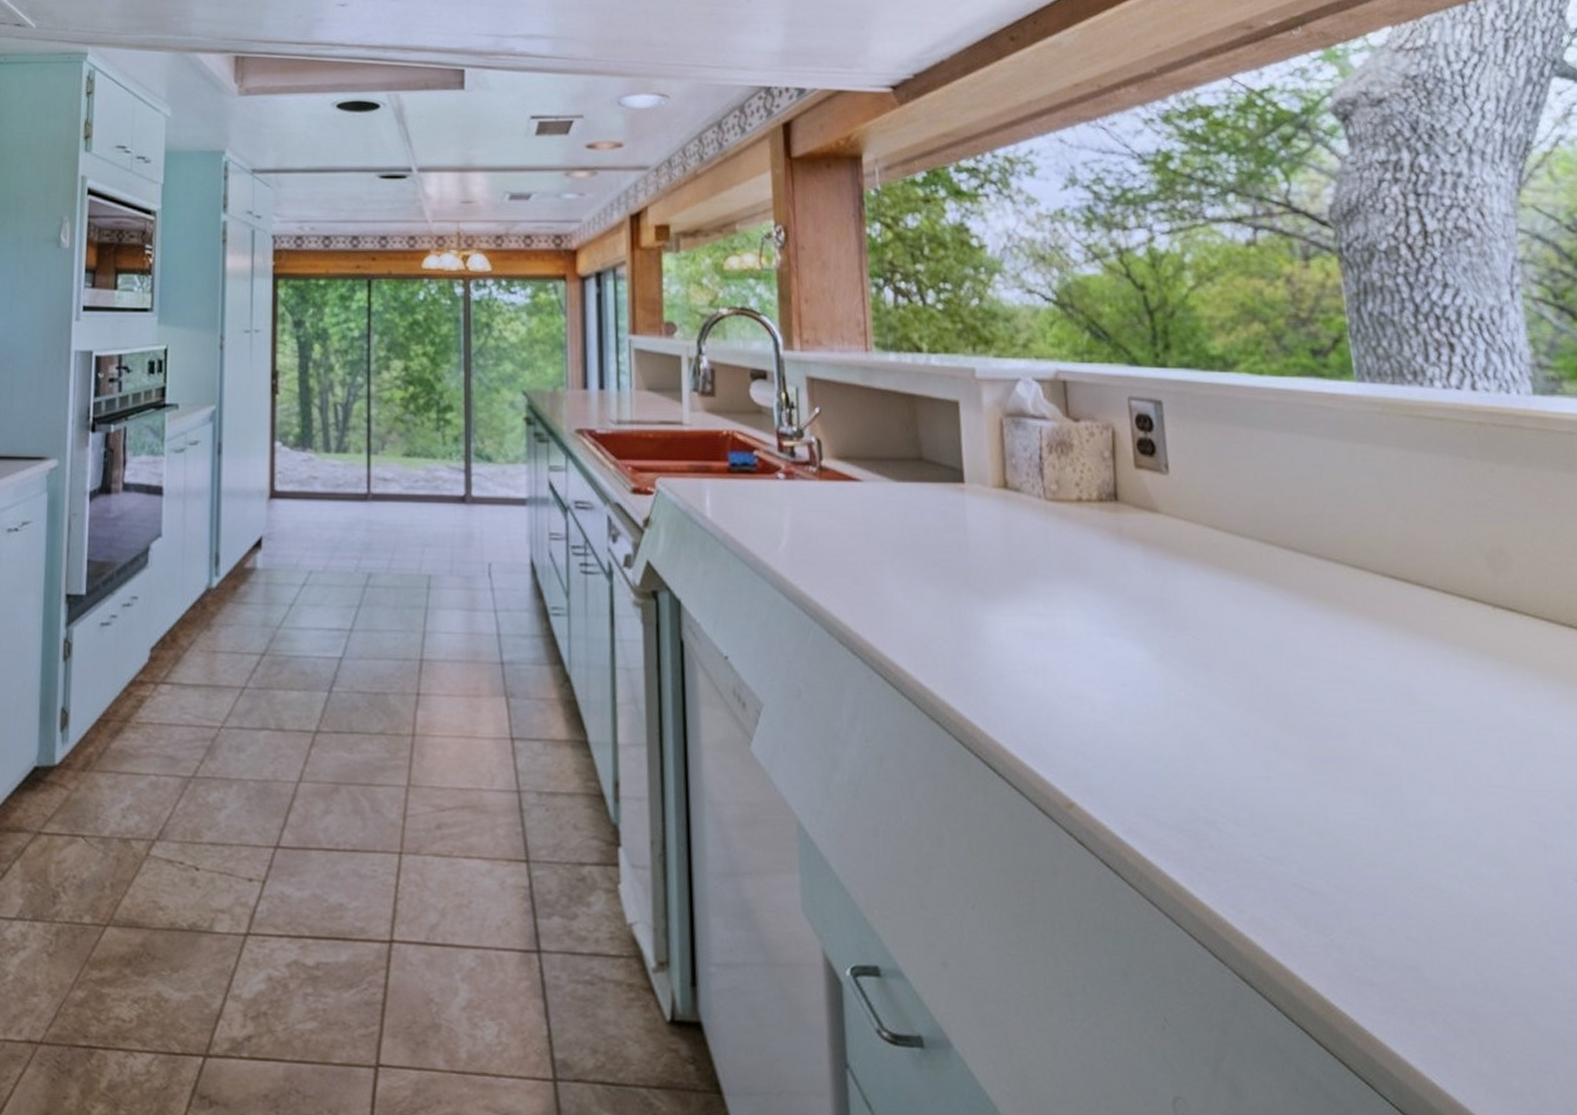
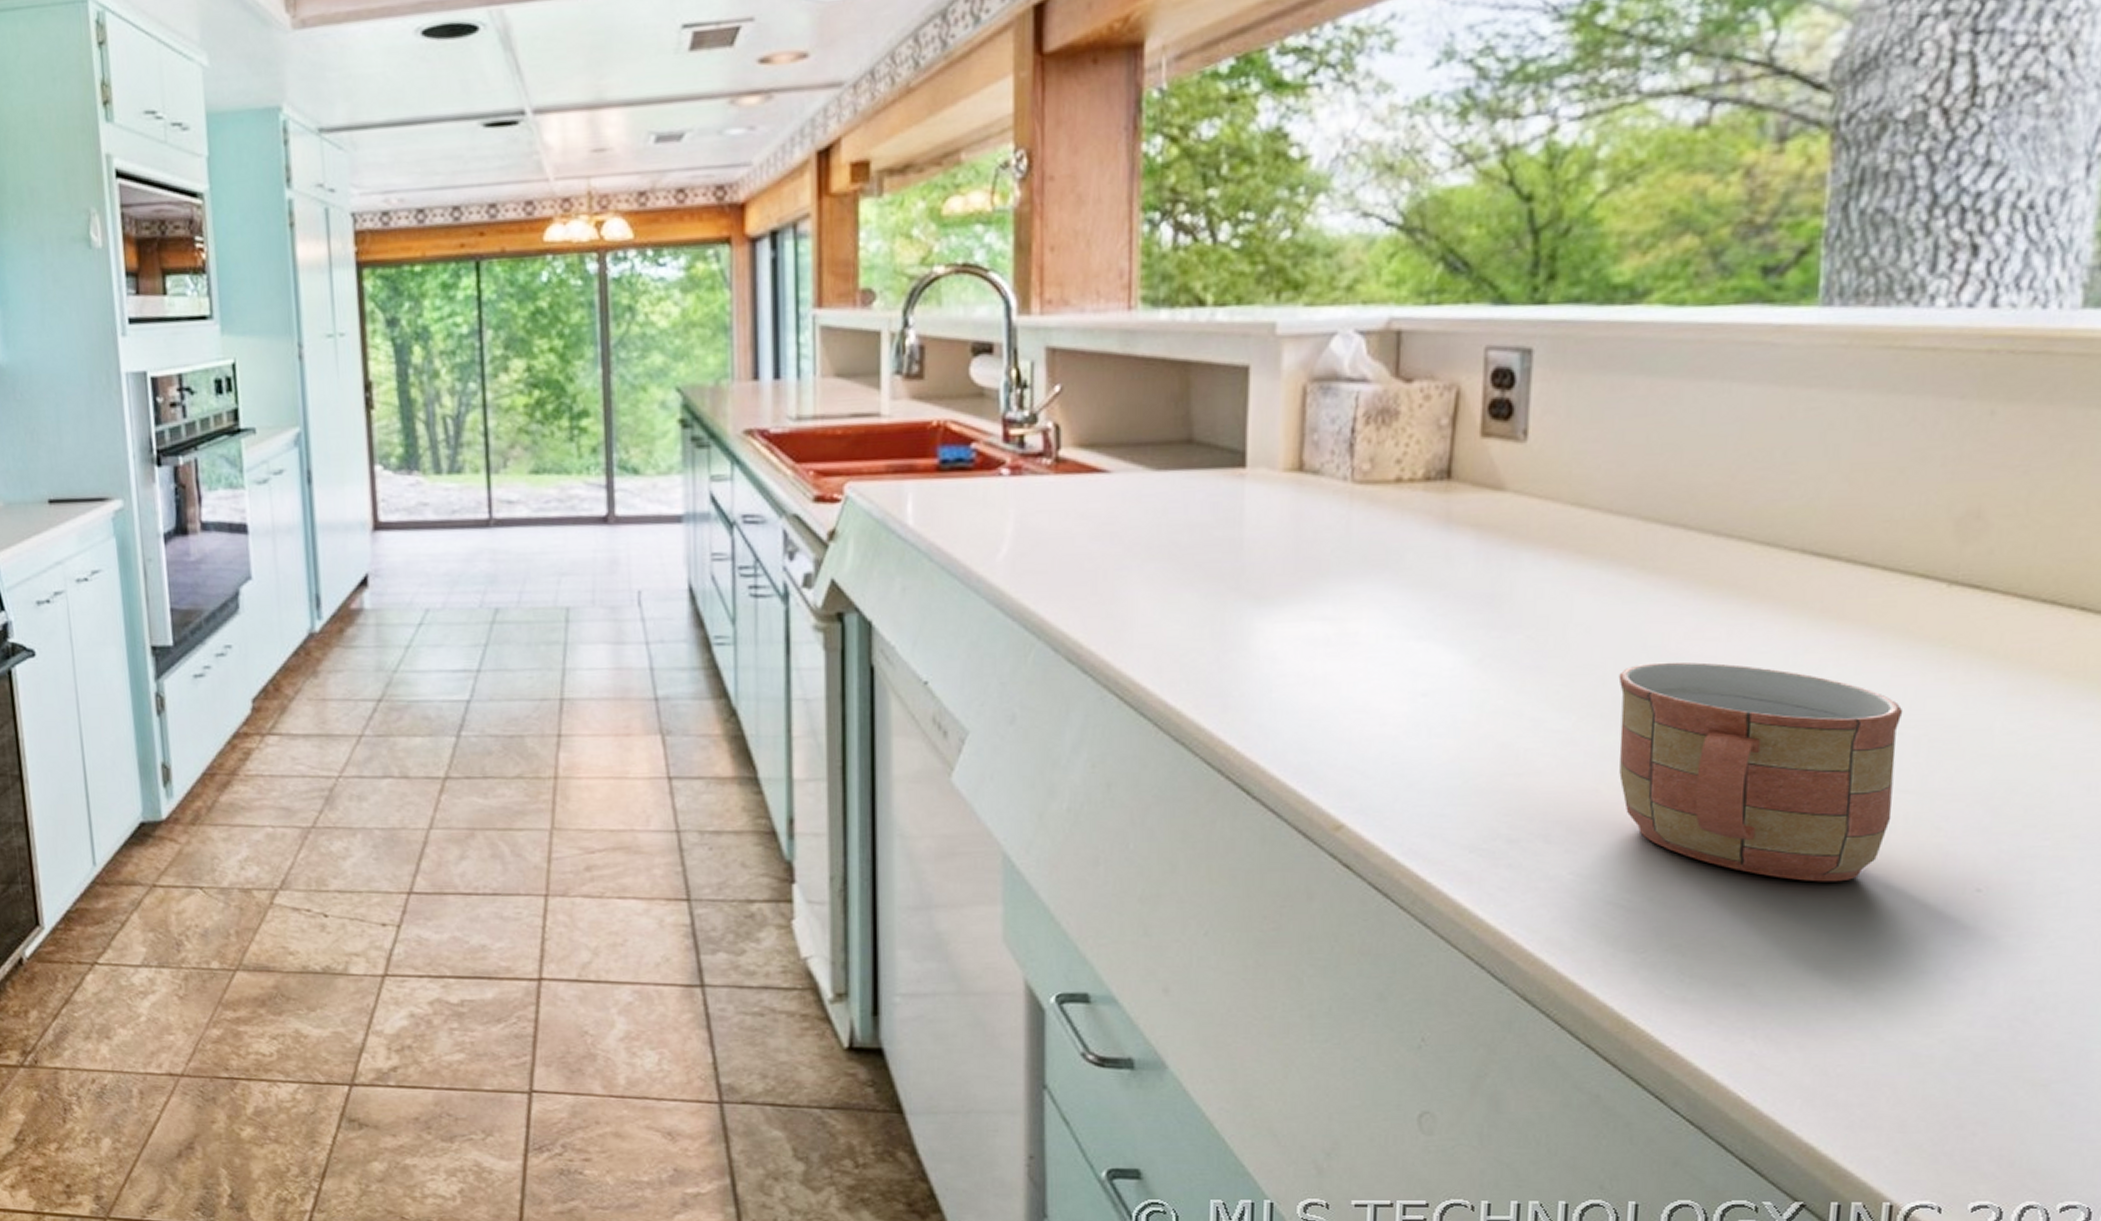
mug: none [1267,664,1497,870] -> present [1618,662,1903,882]

